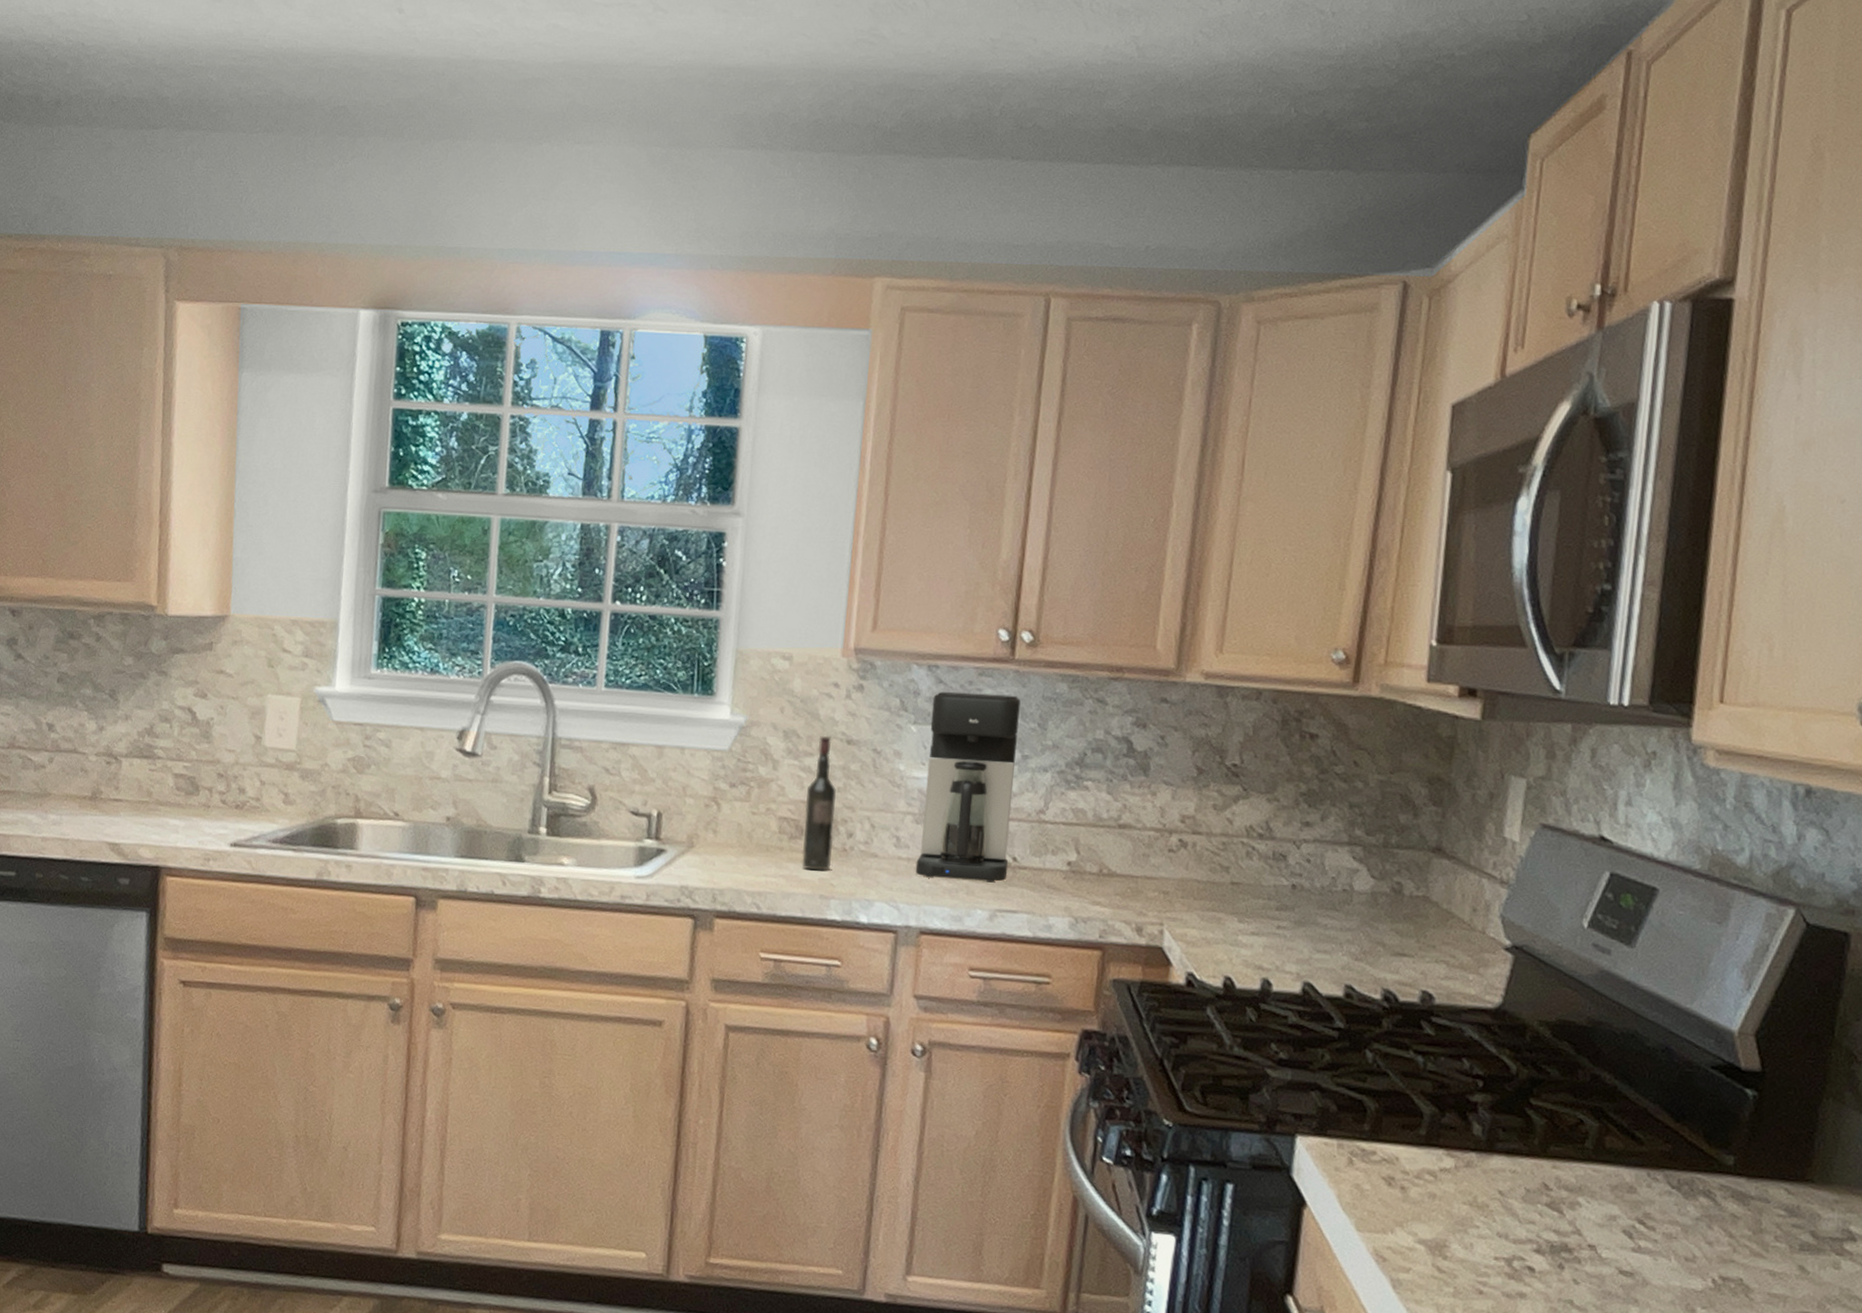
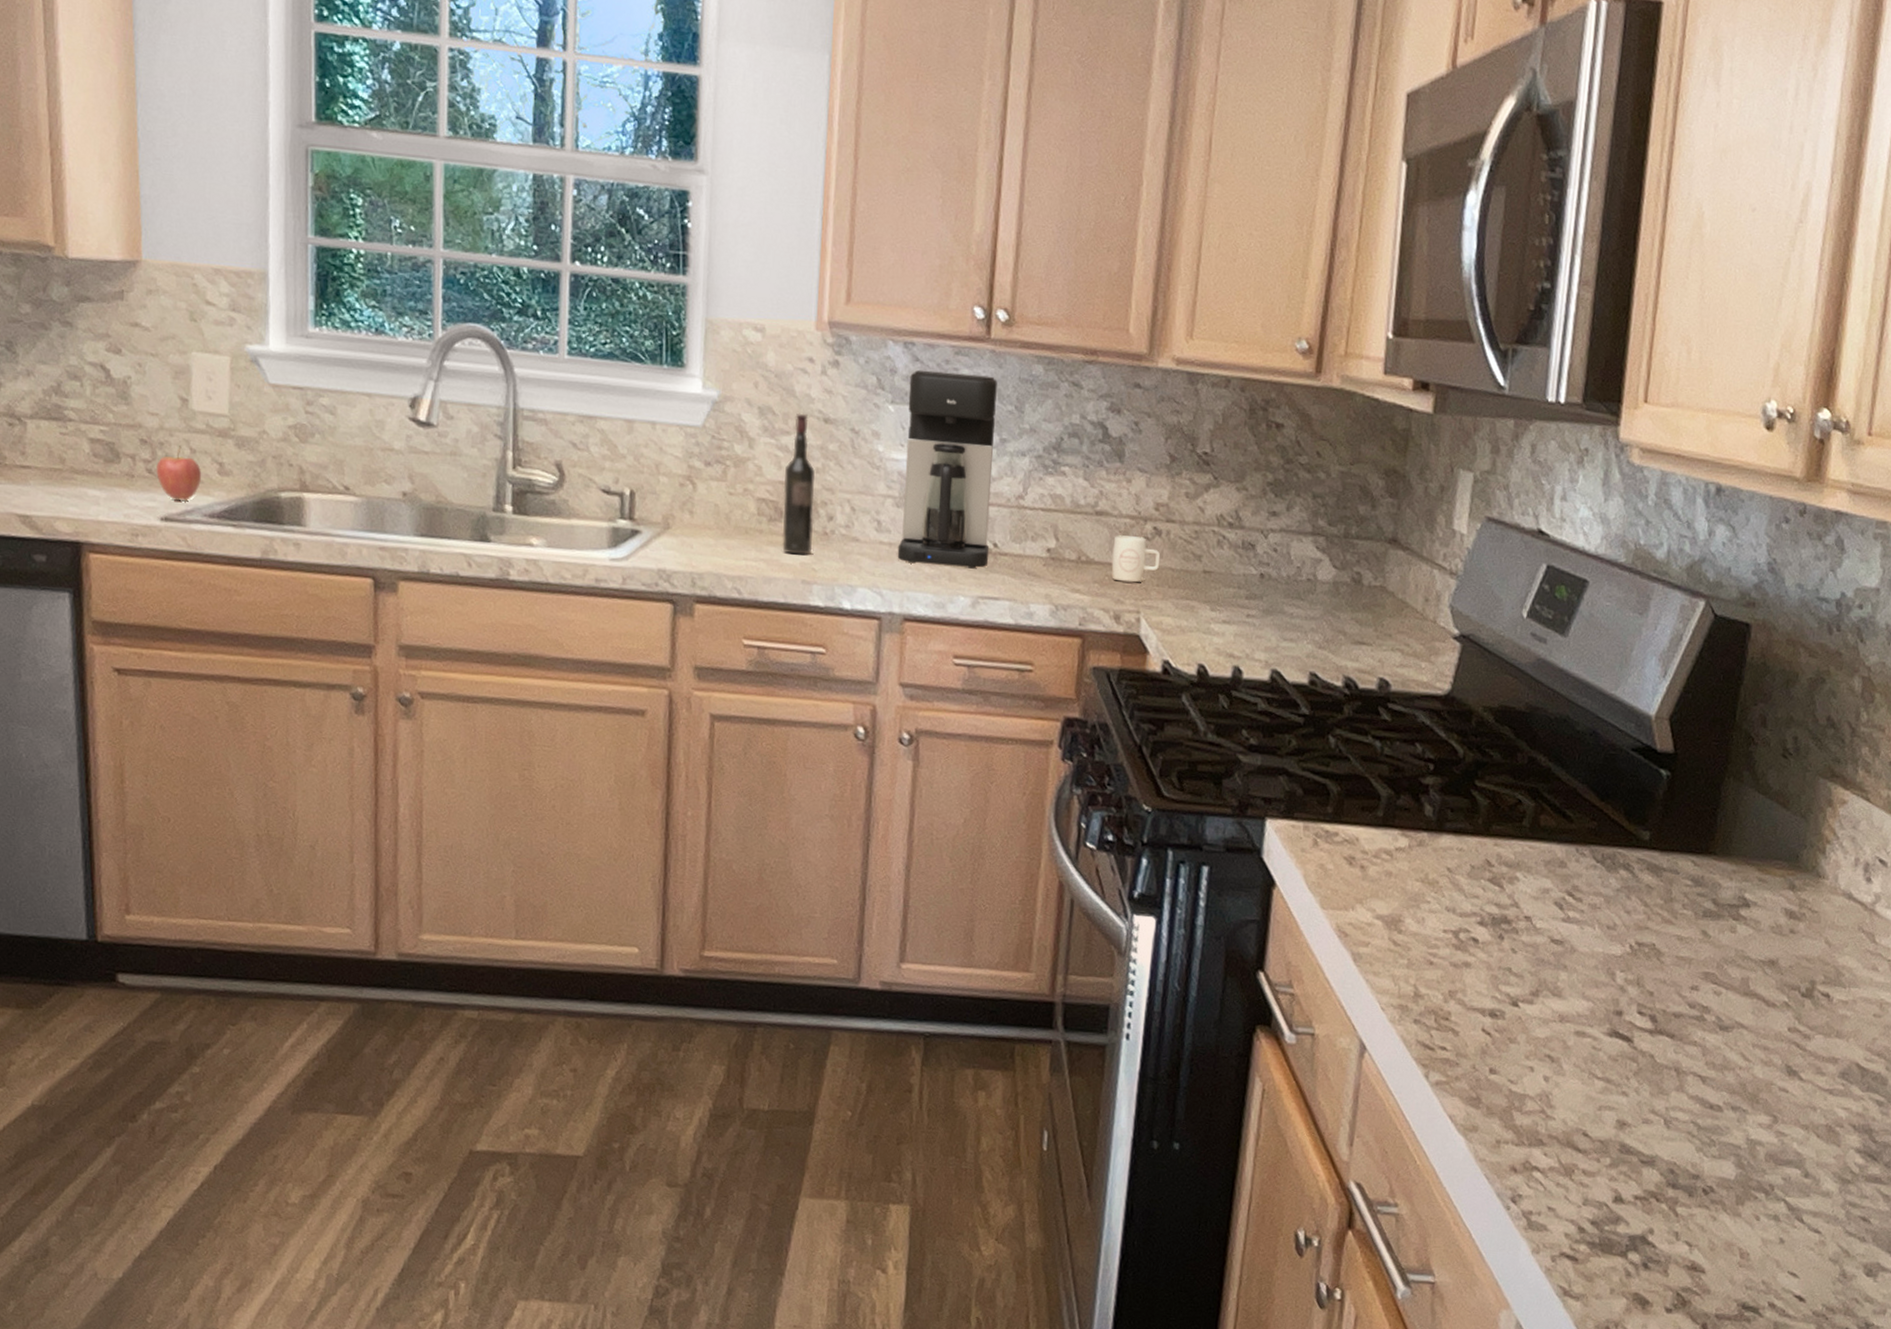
fruit: none [229,779,269,828] -> present [156,446,202,501]
mug: none [1134,847,1186,895] -> present [1111,535,1161,583]

